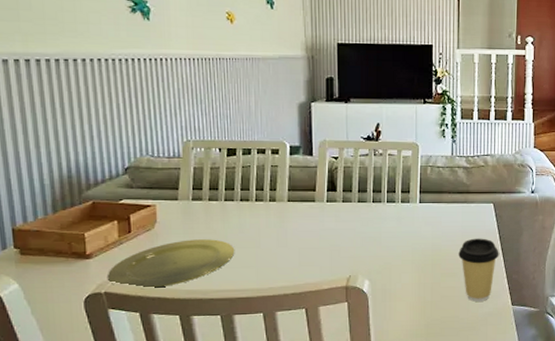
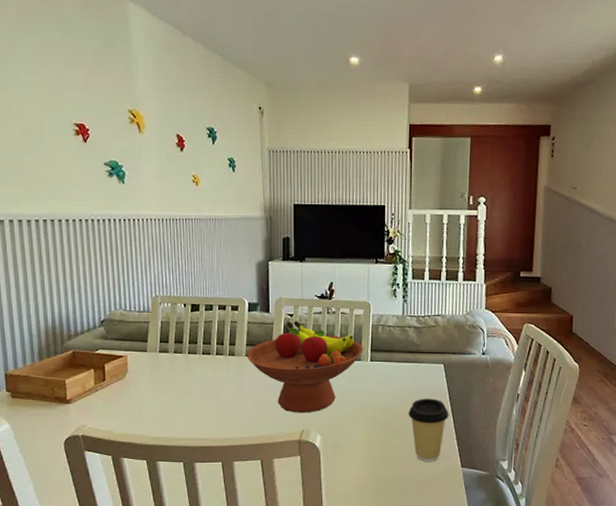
plate: present [107,239,235,290] -> none [84,389,197,434]
fruit bowl: none [288,163,412,259] -> present [246,320,364,413]

